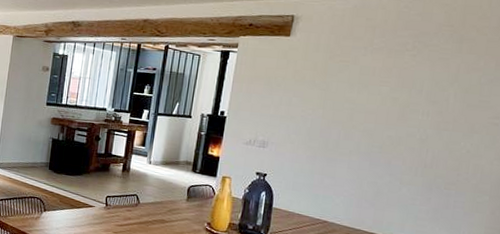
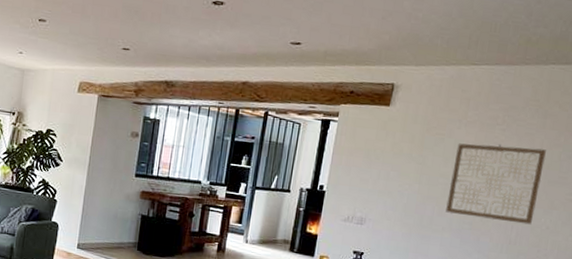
wall art: none [352,69,463,149] -> present [445,143,546,225]

